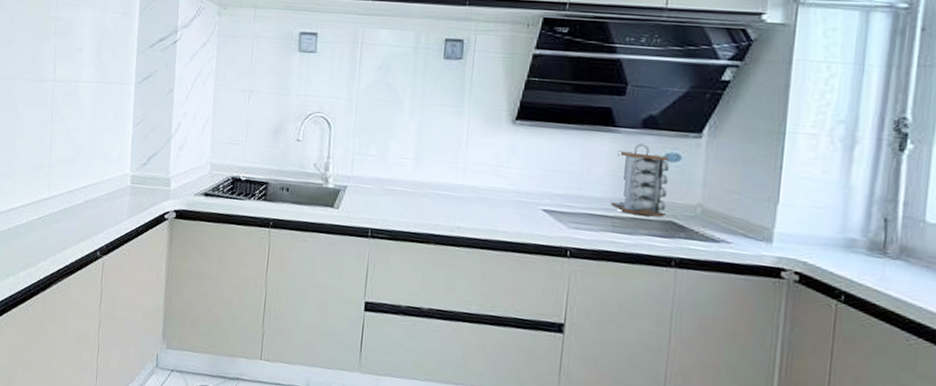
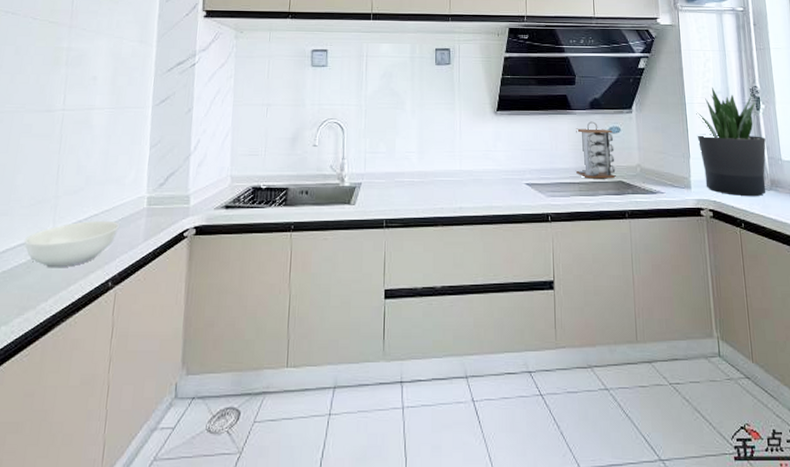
bowl: none [24,191,107,233] -> present [24,220,120,268]
planter: none [794,113,905,265] -> present [696,87,766,196]

